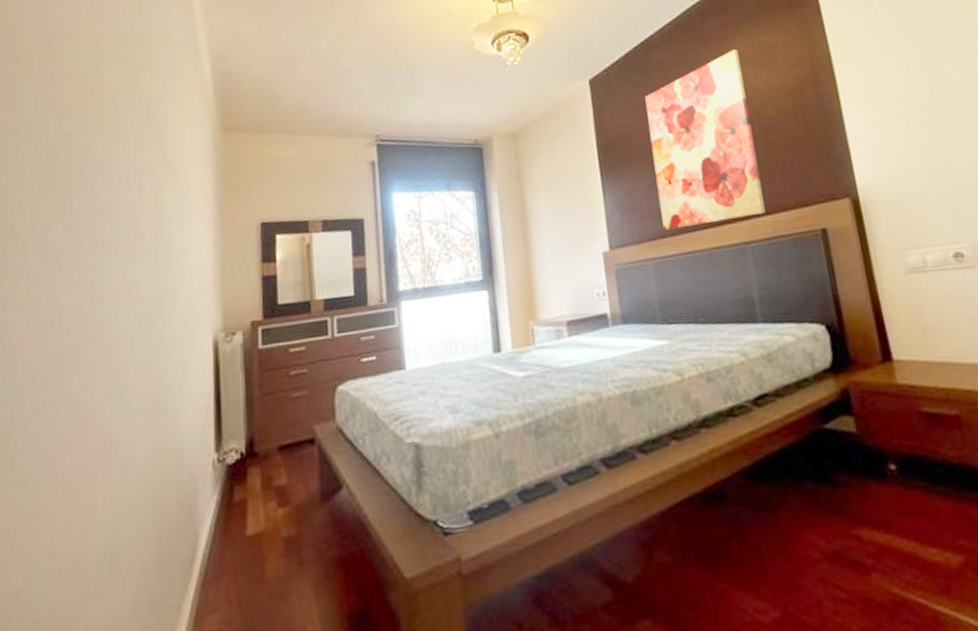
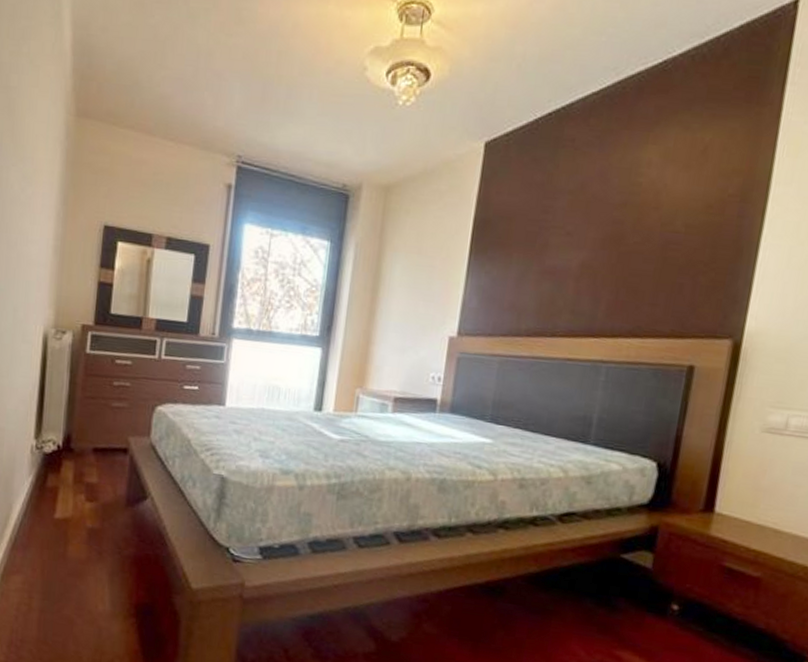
wall art: present [645,49,766,230] -> none [520,141,666,335]

